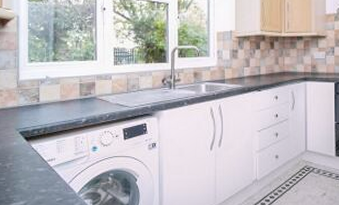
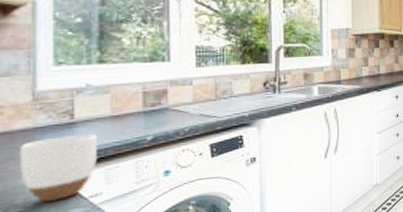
mug: none [11,114,53,160] -> present [20,134,99,202]

